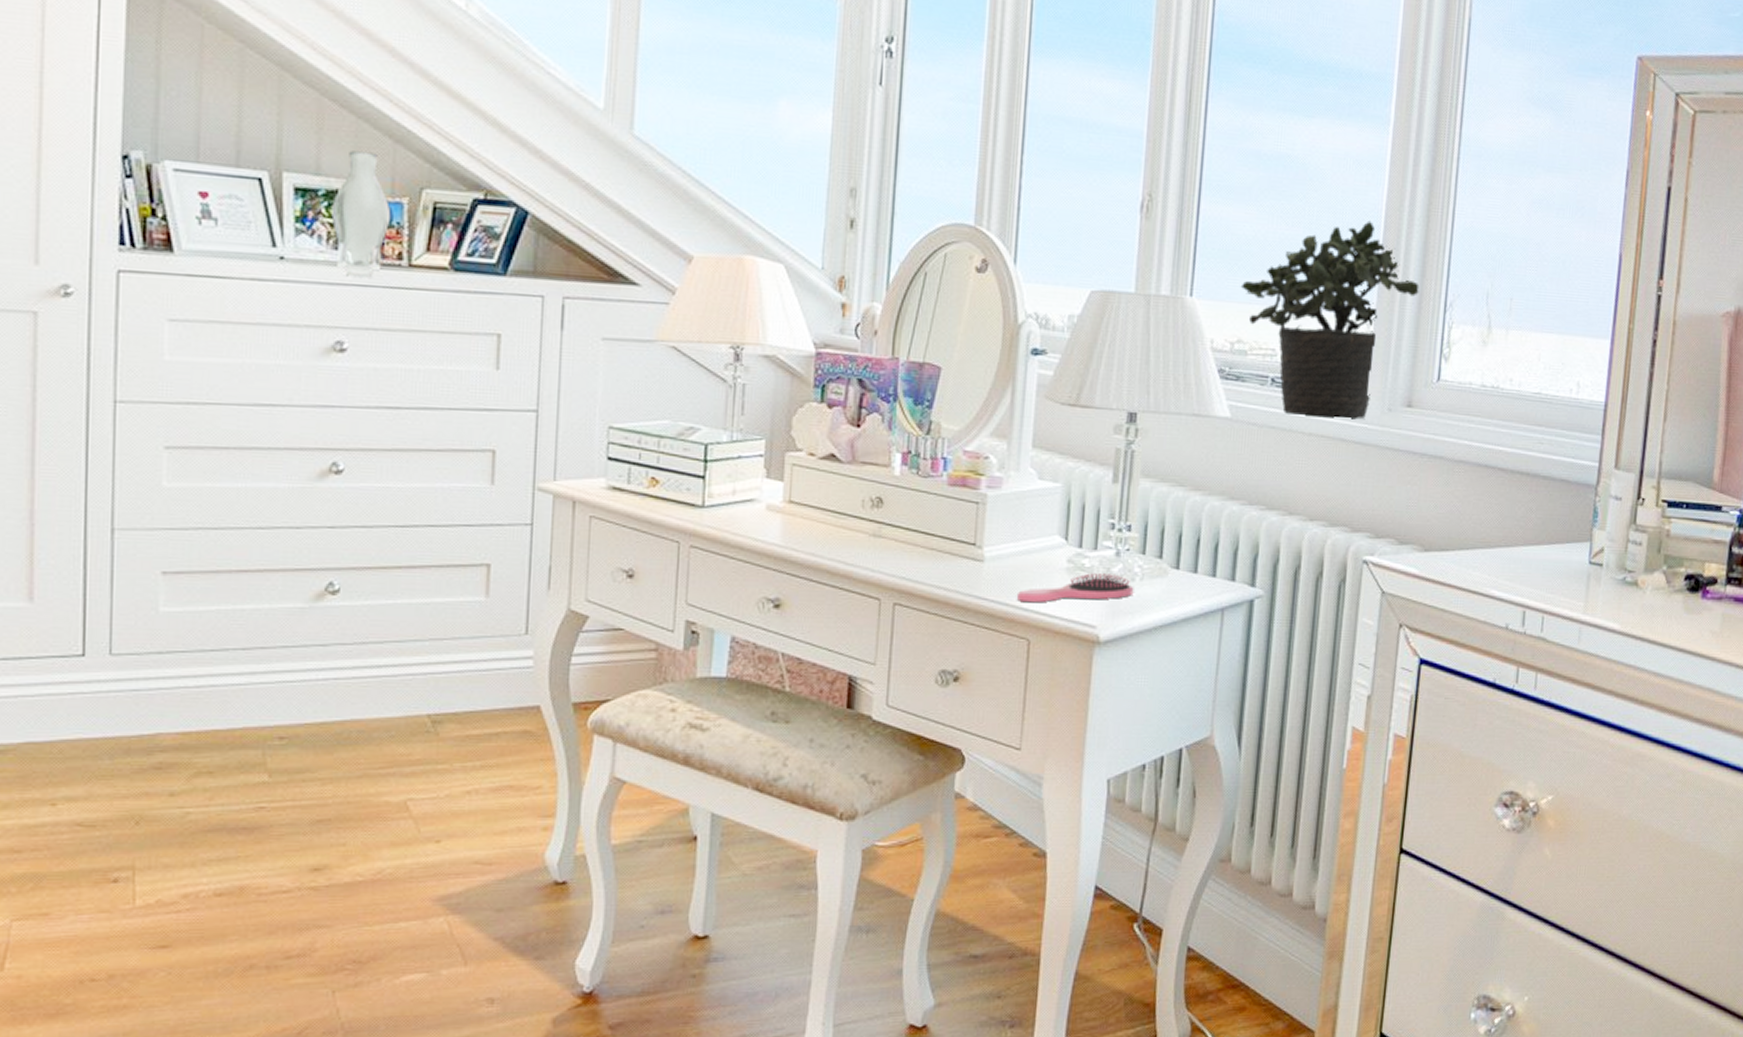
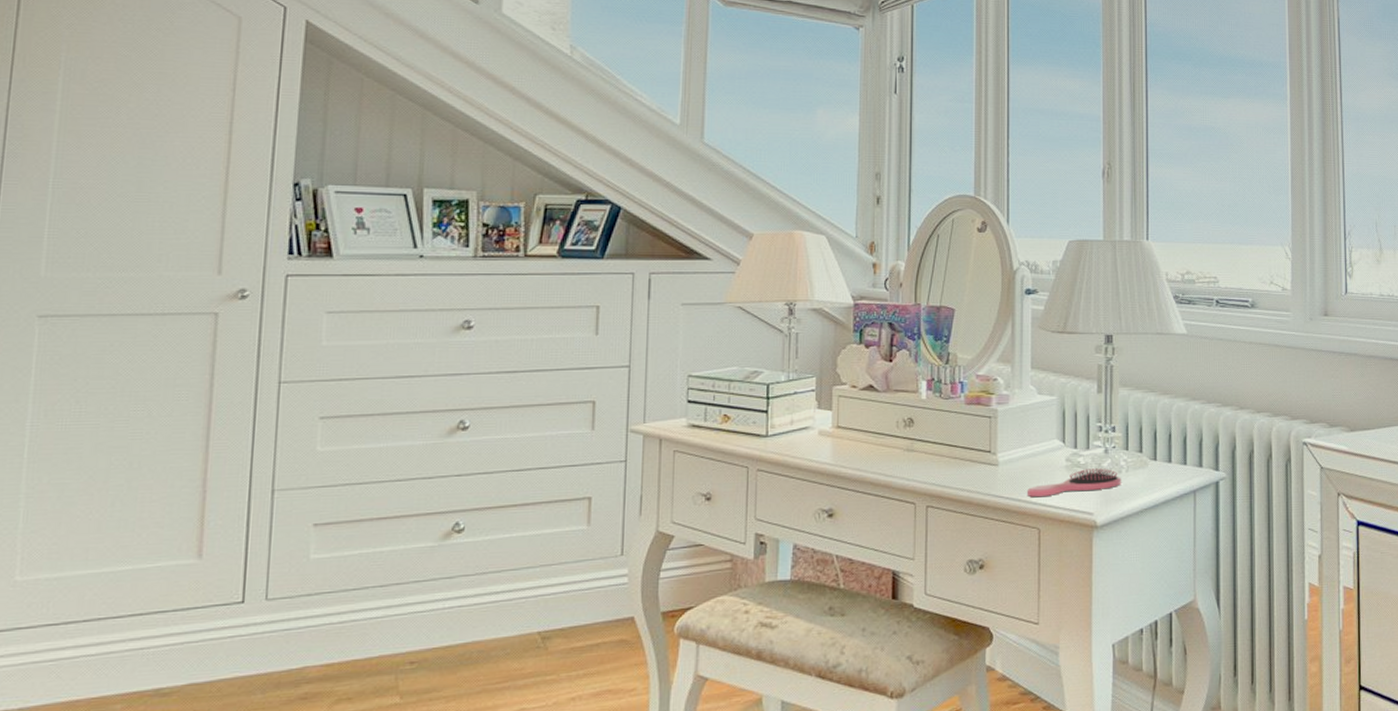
vase: present [331,150,390,278] -> none [462,168,510,268]
potted plant: present [1240,220,1420,419] -> none [1185,173,1323,328]

